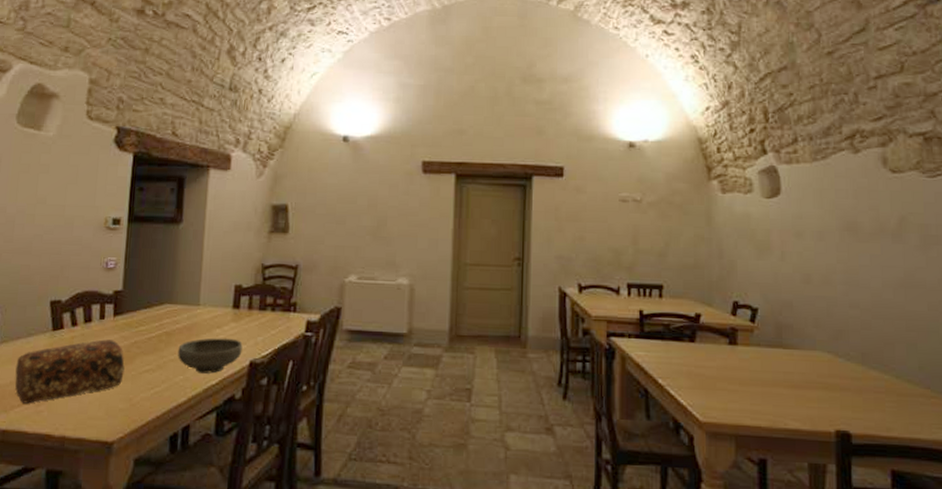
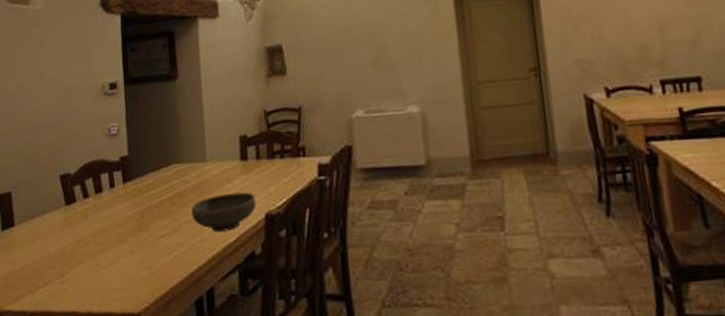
bread loaf: present [15,339,125,404] -> none [35,207,141,283]

